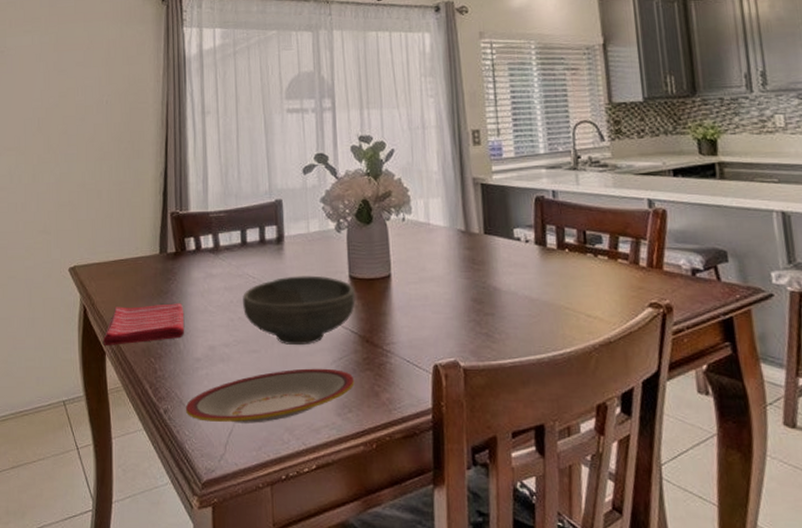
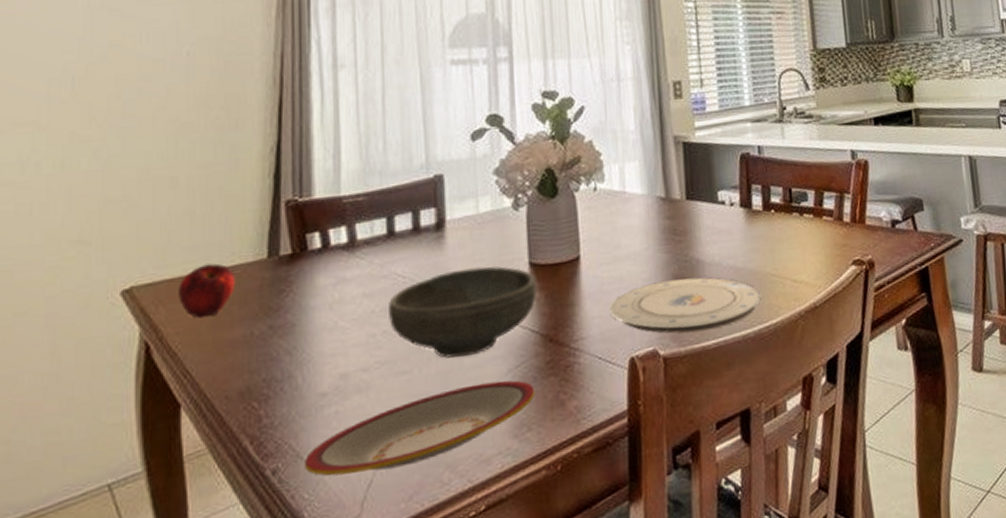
dish towel: present [102,303,185,347] -> none [175,322,305,396]
apple: none [103,254,139,293] -> present [178,263,235,319]
plate: none [416,303,556,350] -> present [609,277,762,334]

